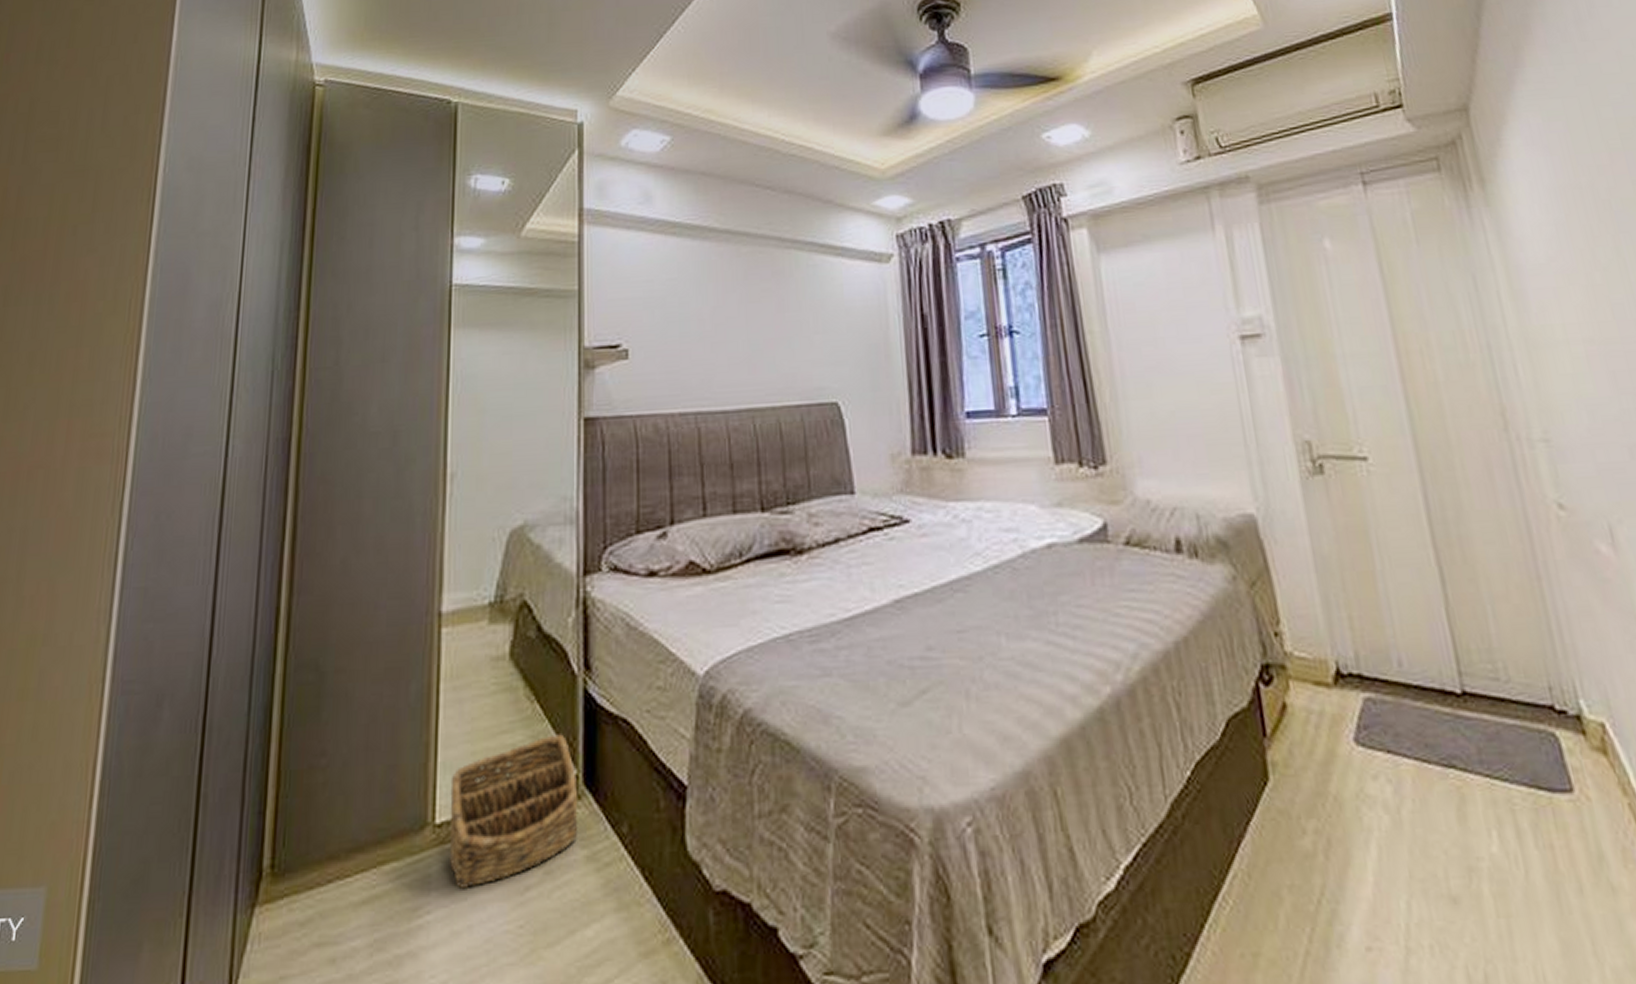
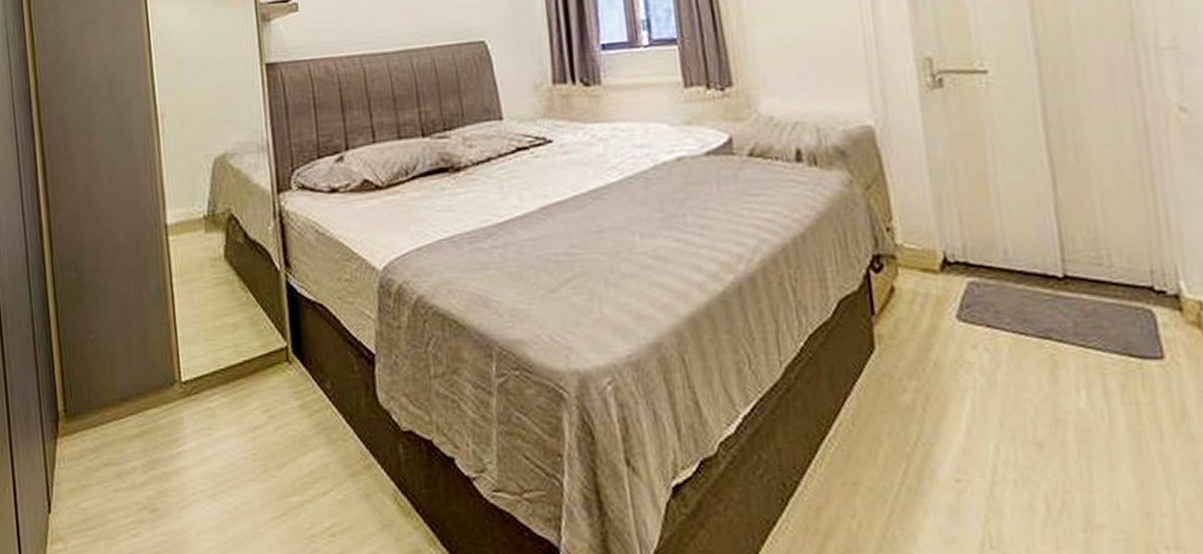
basket: present [449,734,578,888] -> none [189,316,292,427]

